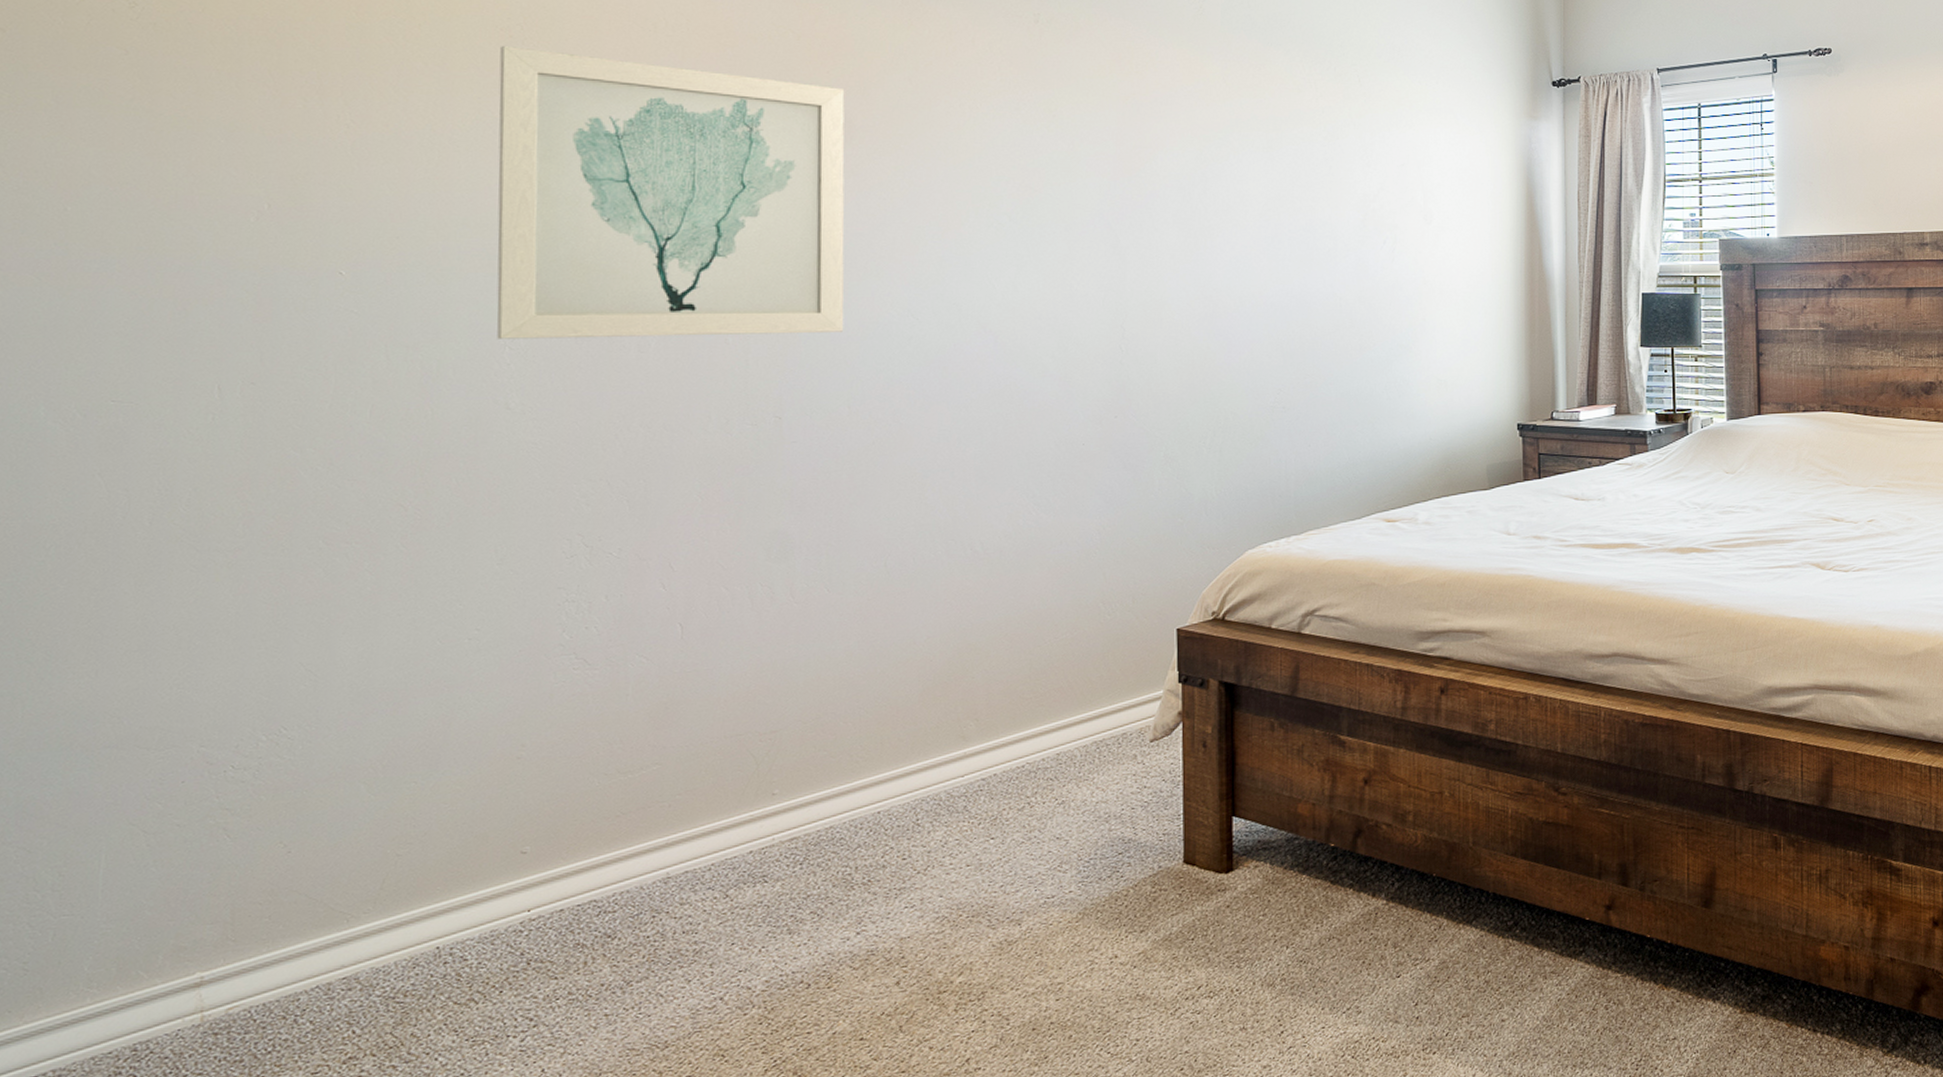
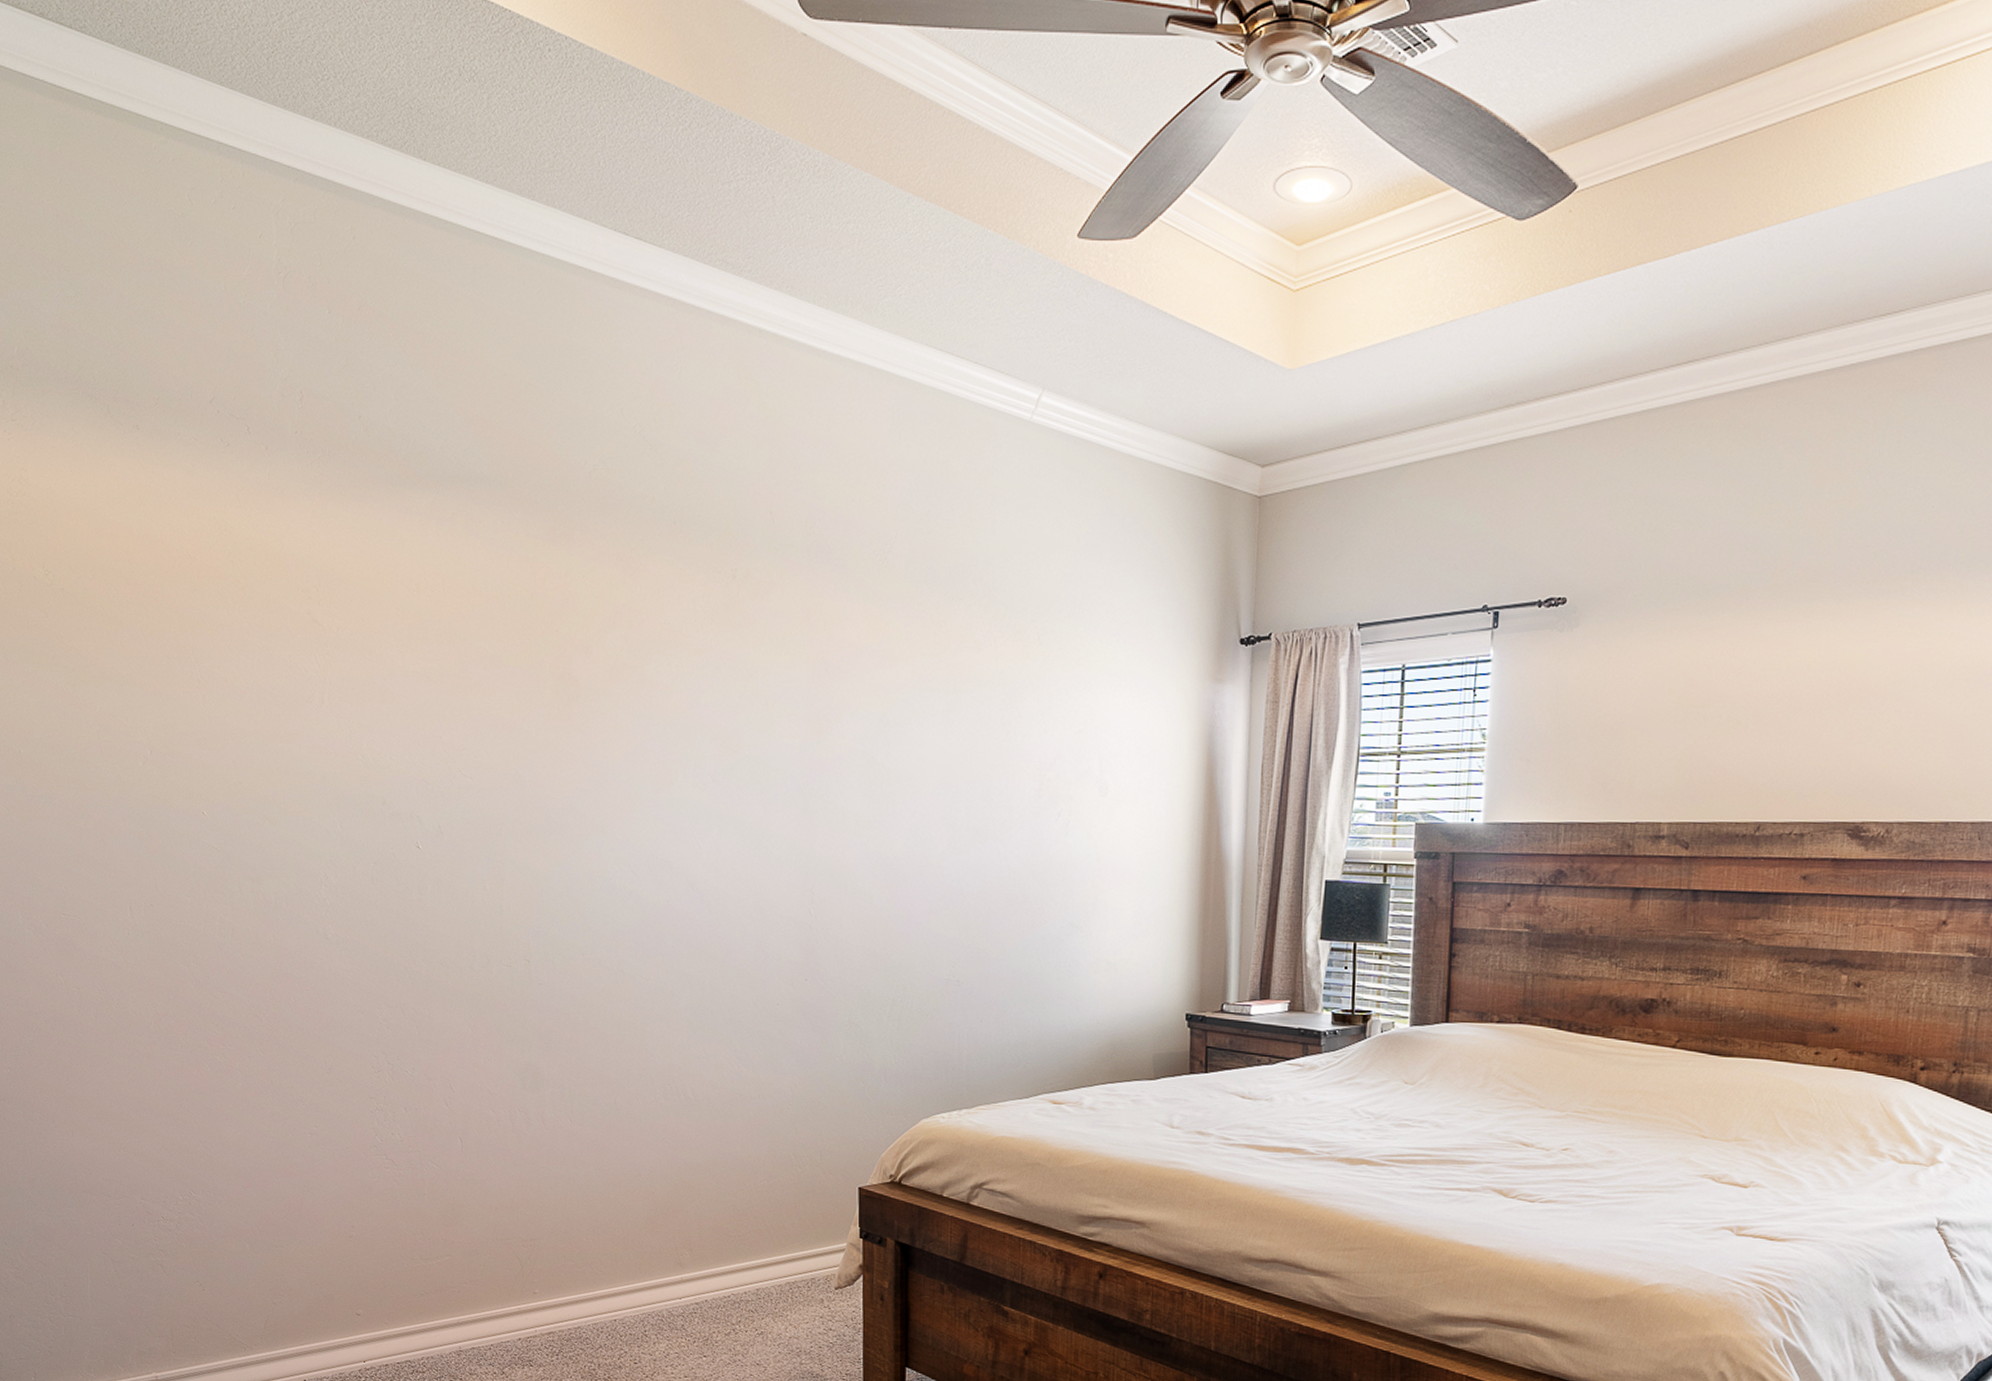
wall art: present [496,45,845,339] -> none [303,606,577,885]

